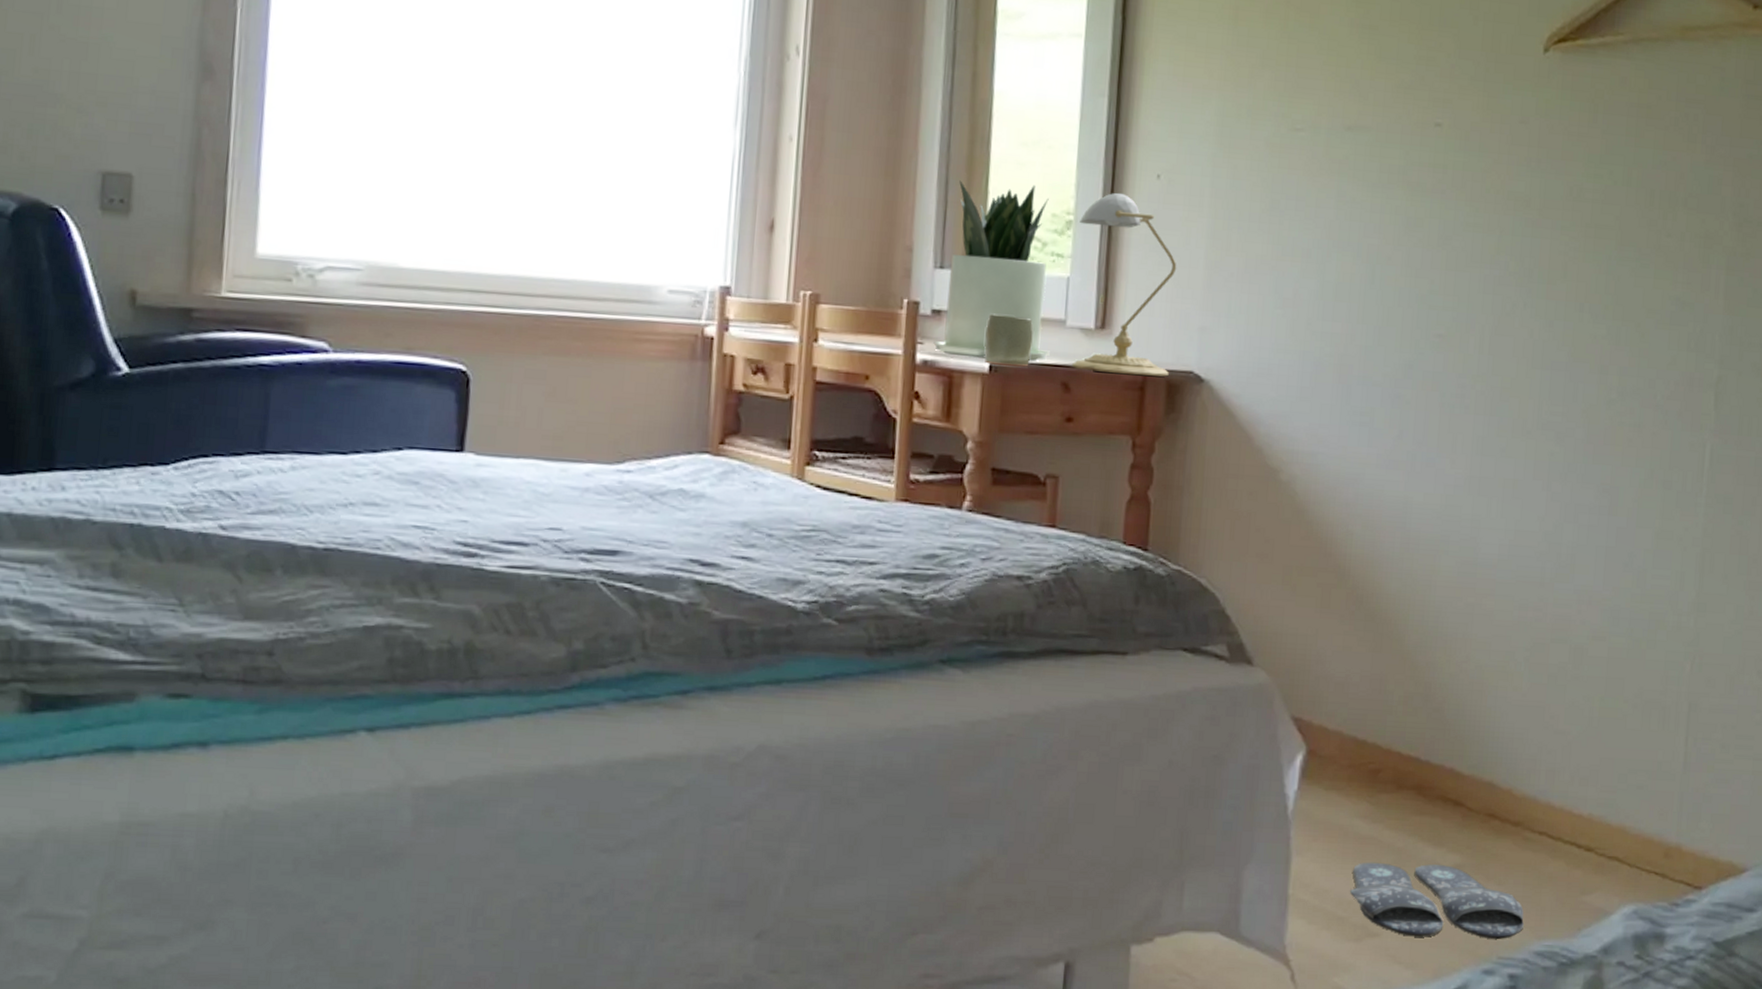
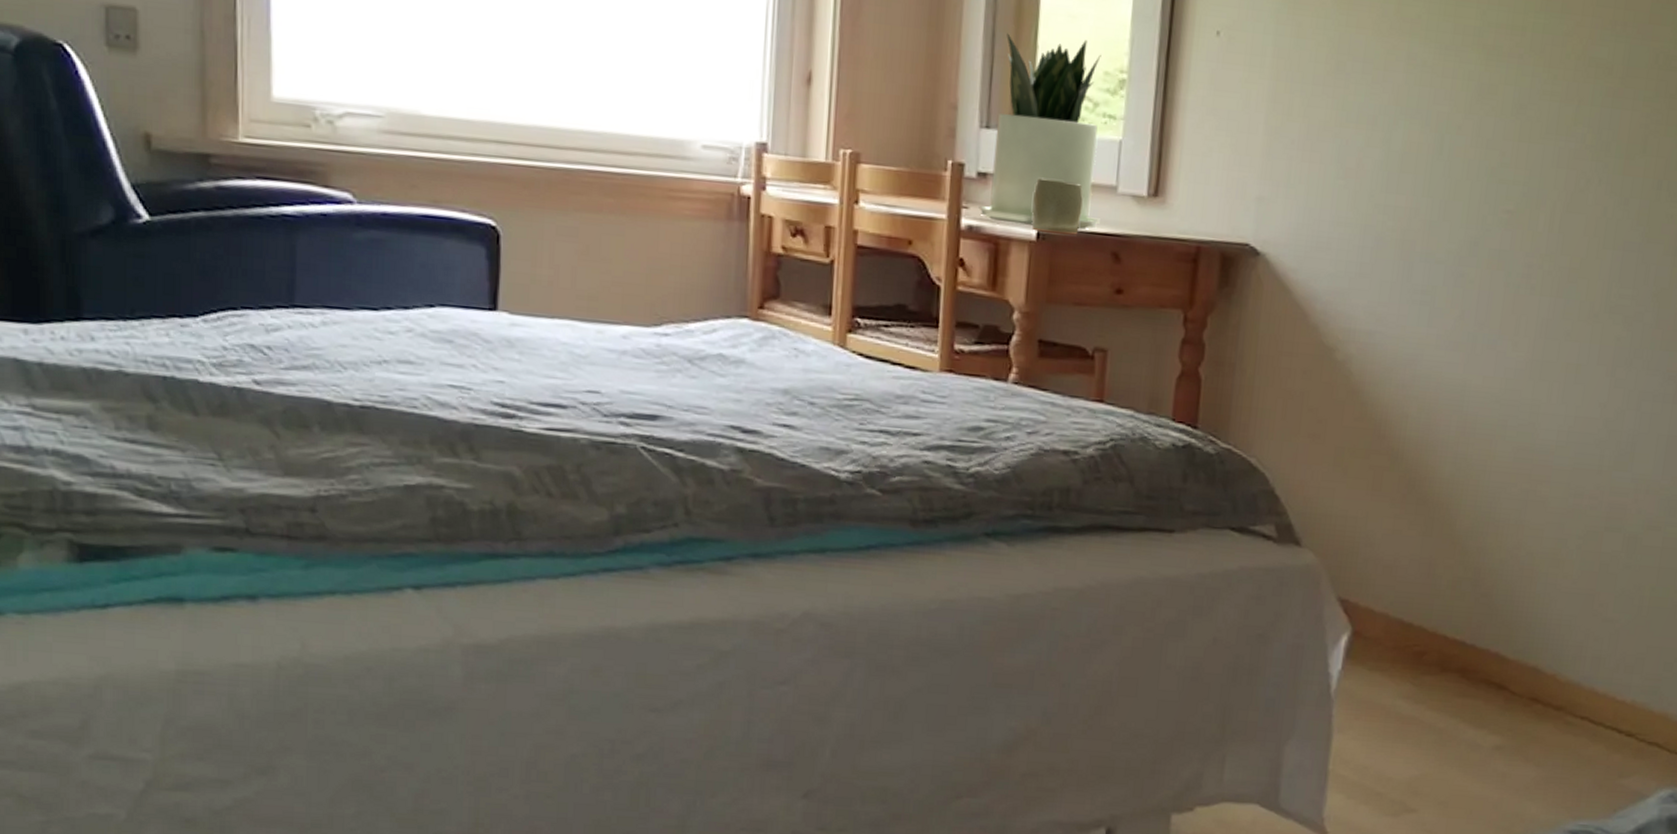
desk lamp: present [1071,192,1177,377] -> none [1122,50,1235,249]
slippers: present [1349,862,1524,940] -> none [1388,741,1561,819]

